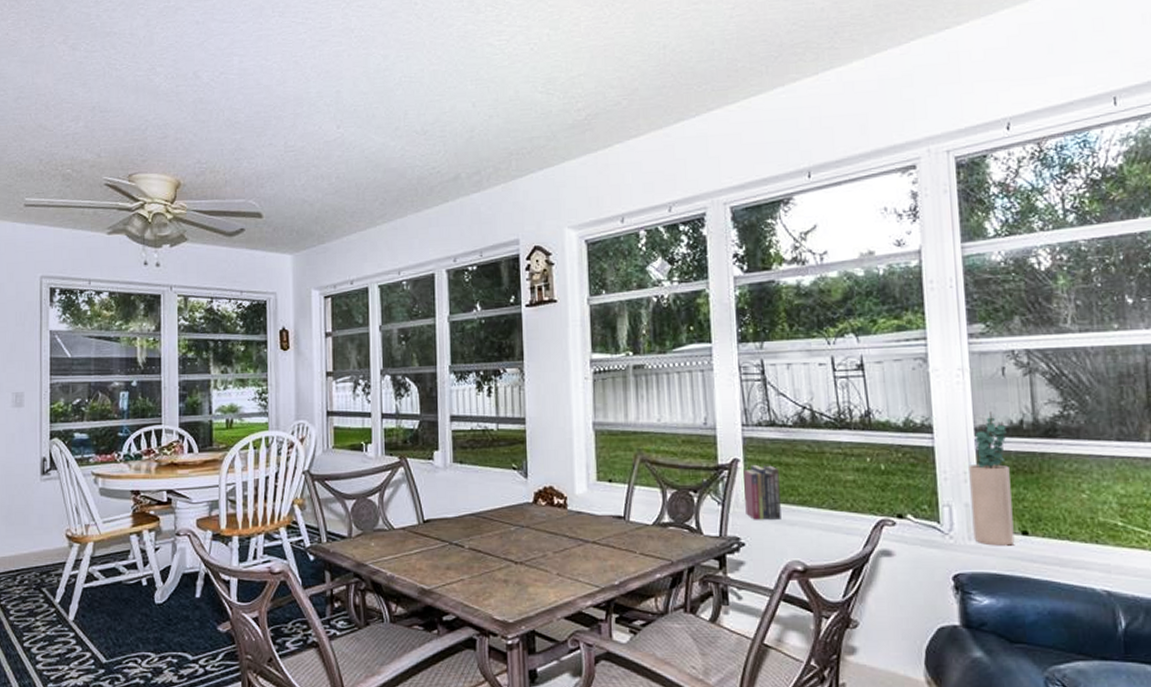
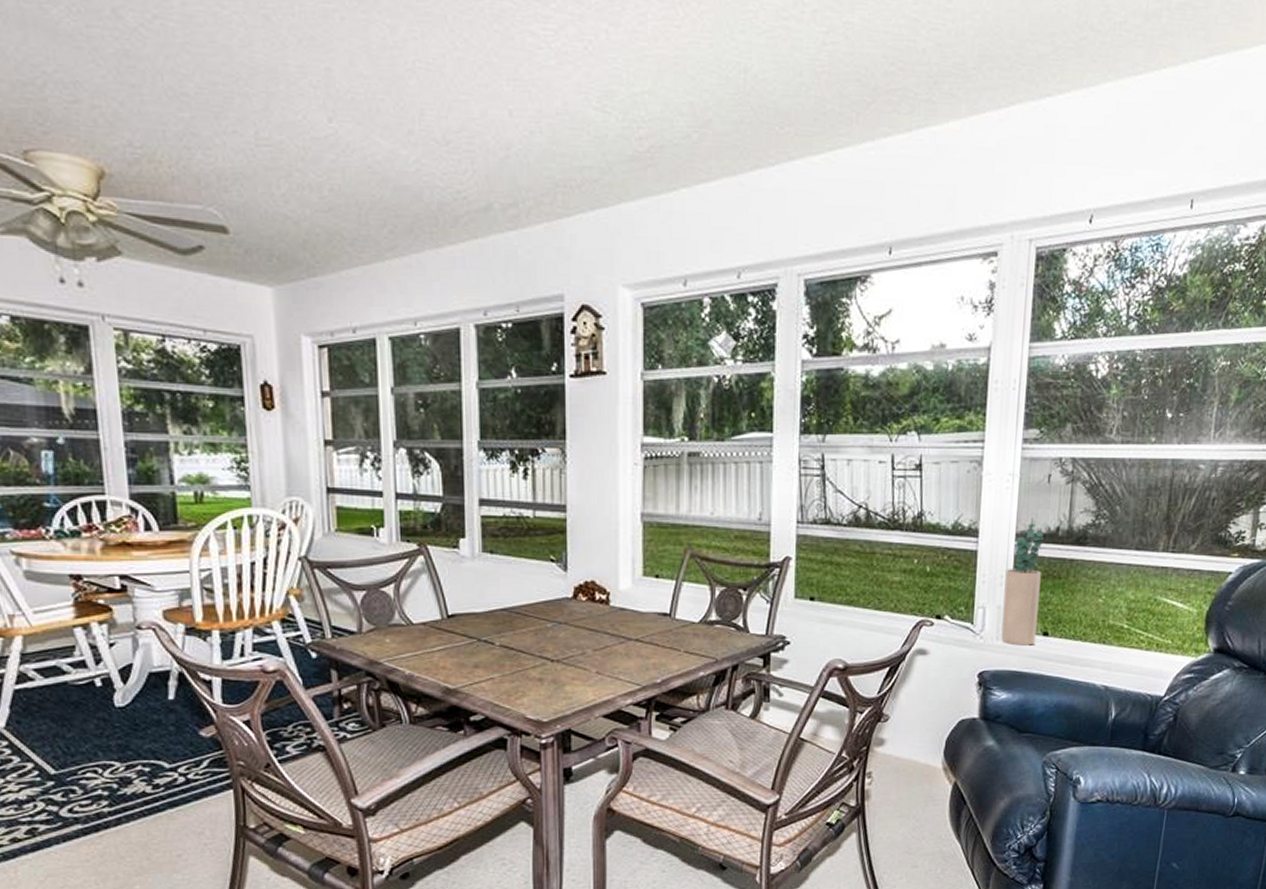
books: present [744,464,781,521] -> none [793,563,829,620]

